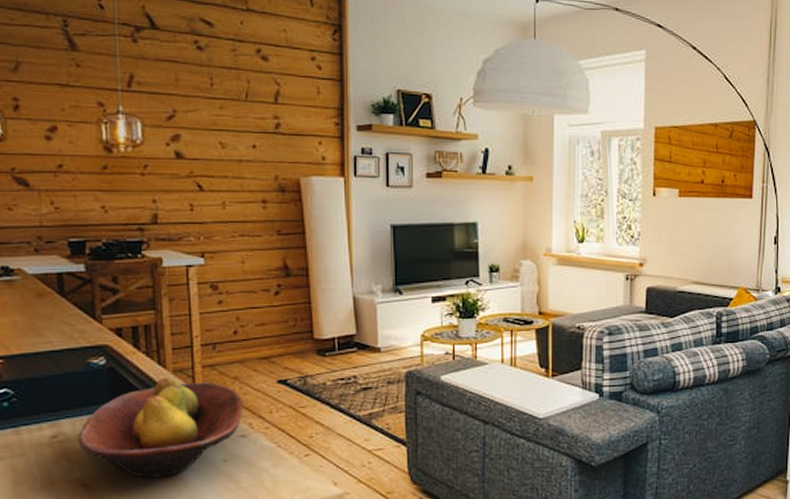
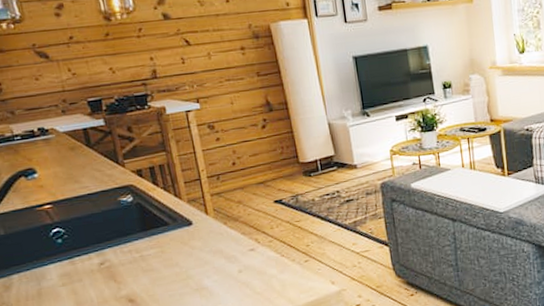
fruit bowl: present [78,377,243,478] -> none [120,206,249,291]

